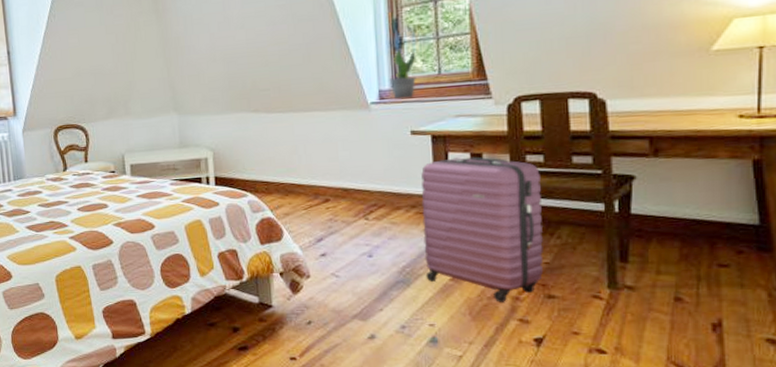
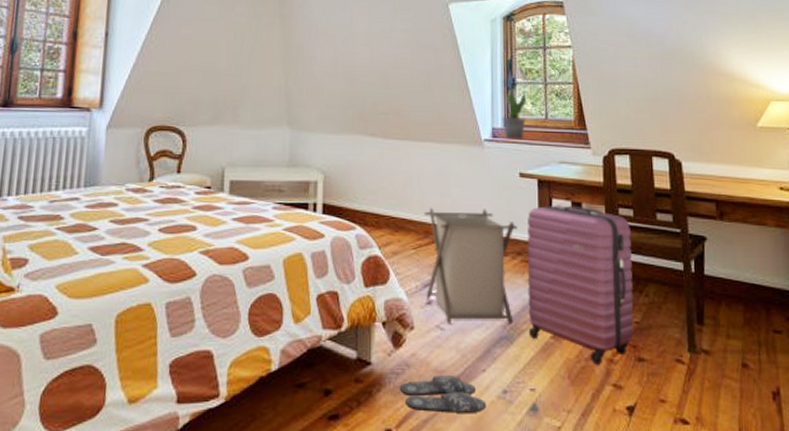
slippers: none [300,313,385,345] -> present [399,374,487,413]
laundry basket: none [312,168,411,272] -> present [424,208,518,324]

